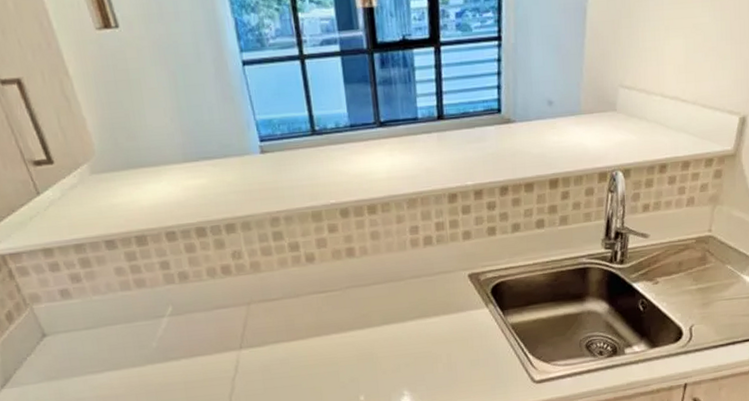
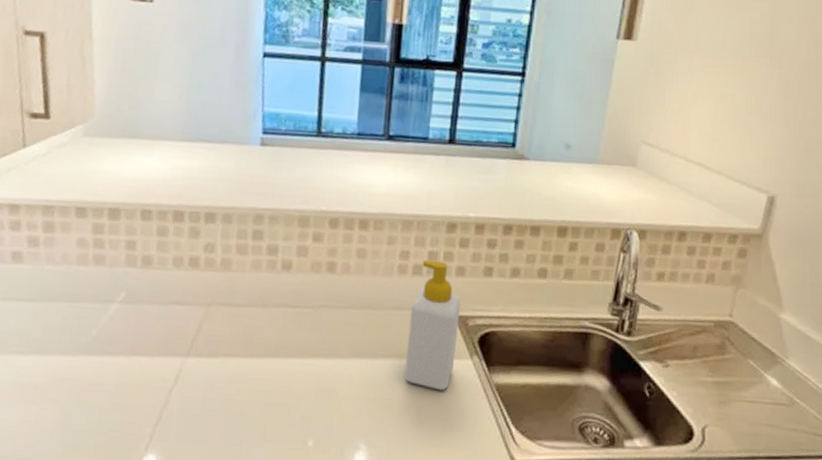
soap bottle: none [427,229,473,338] -> present [404,259,462,391]

